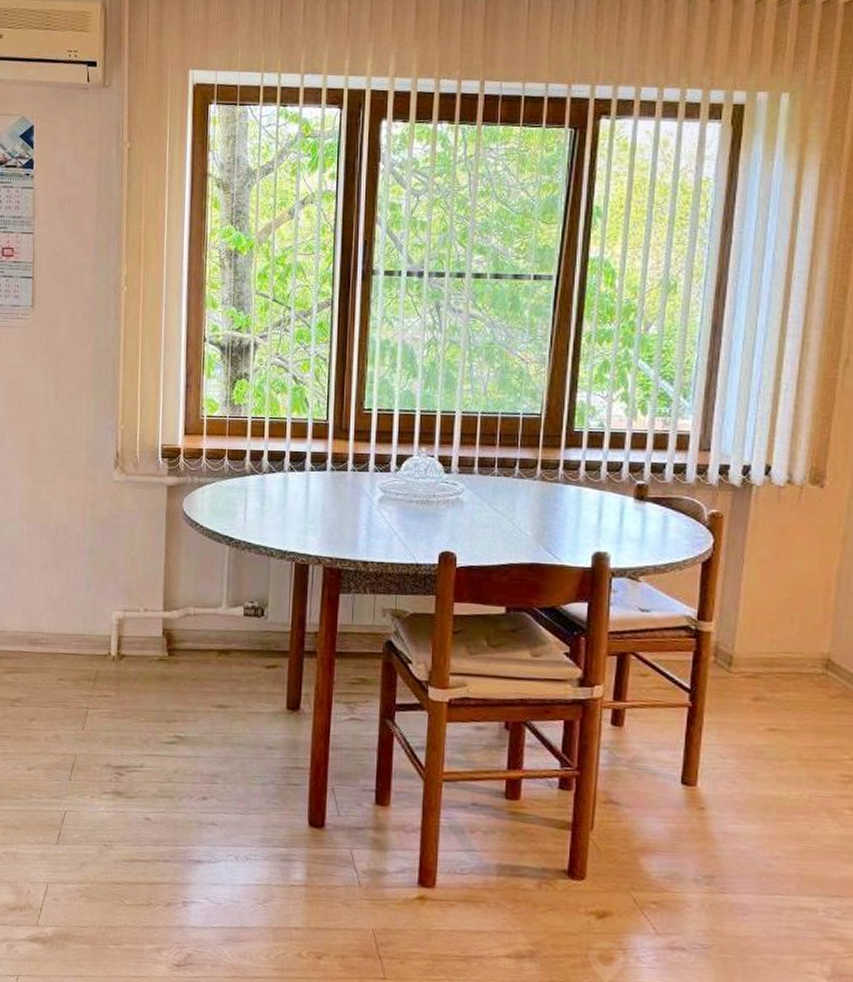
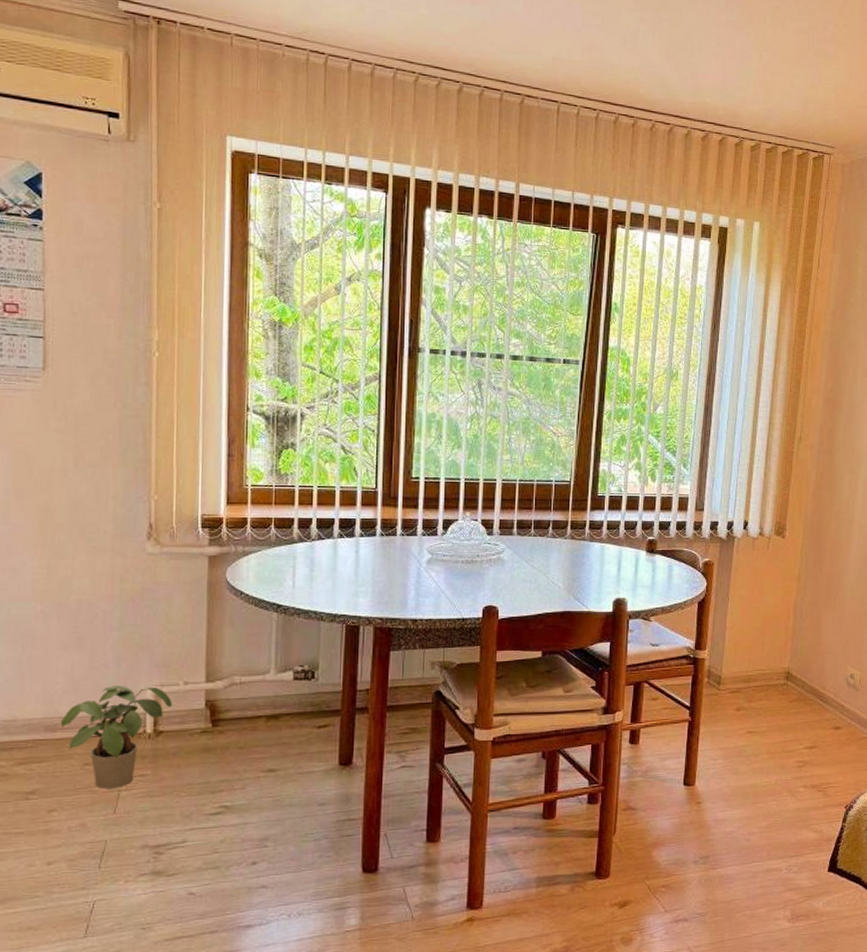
potted plant: none [40,607,134,705] -> present [60,686,172,788]

